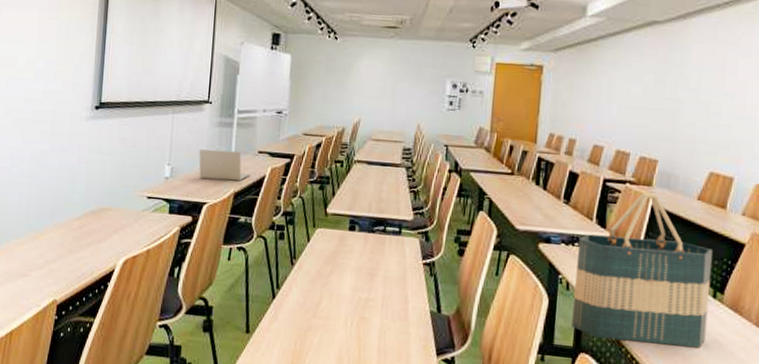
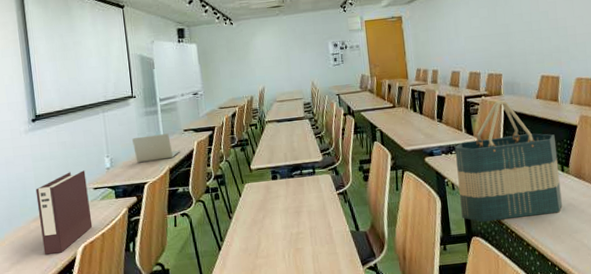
binder: none [81,173,142,261] -> present [35,170,93,255]

